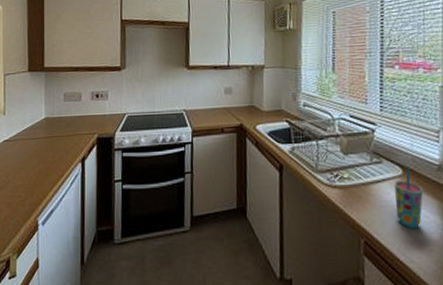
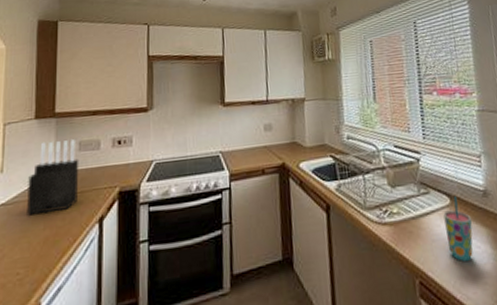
knife block: none [24,91,65,151] -> present [26,139,79,216]

